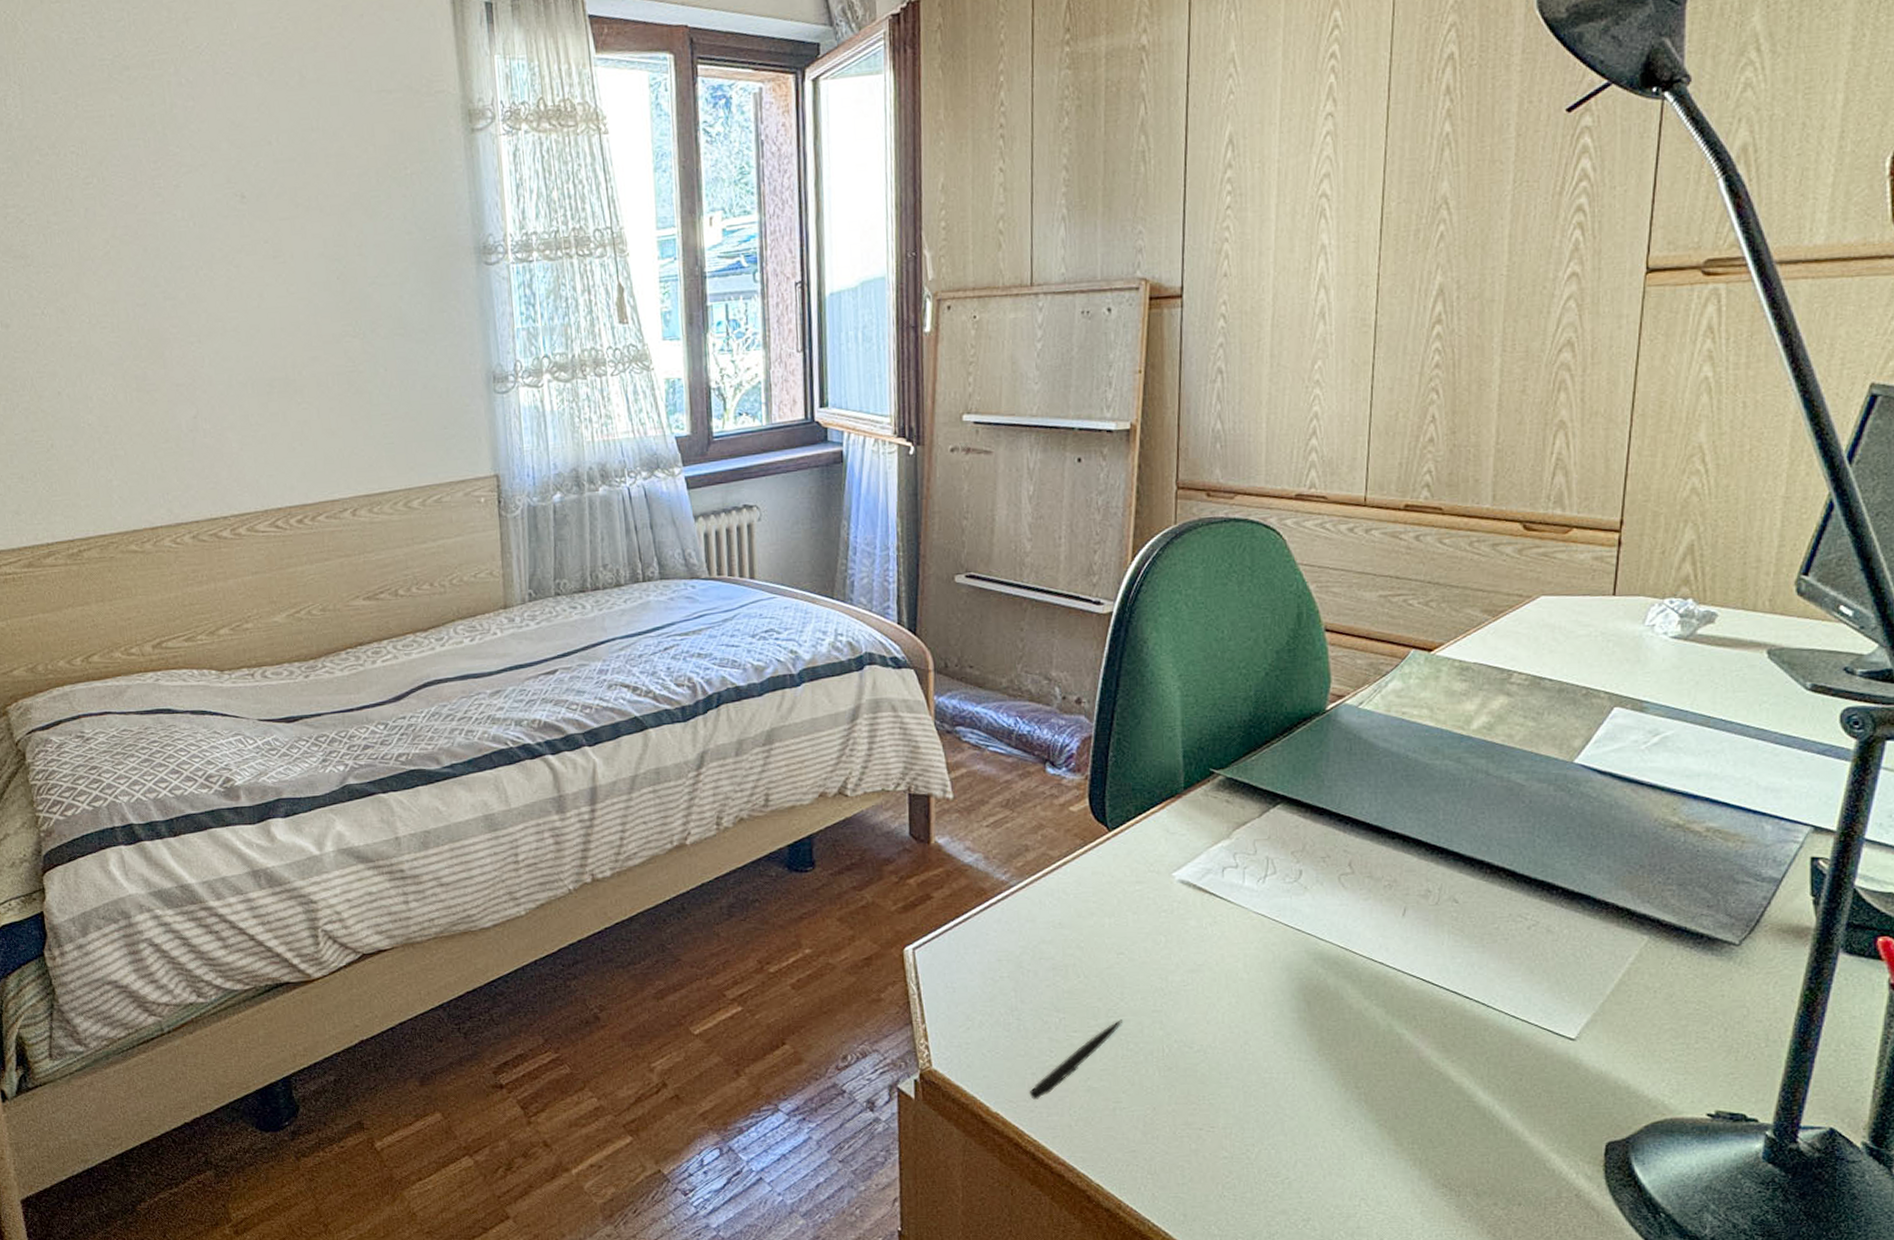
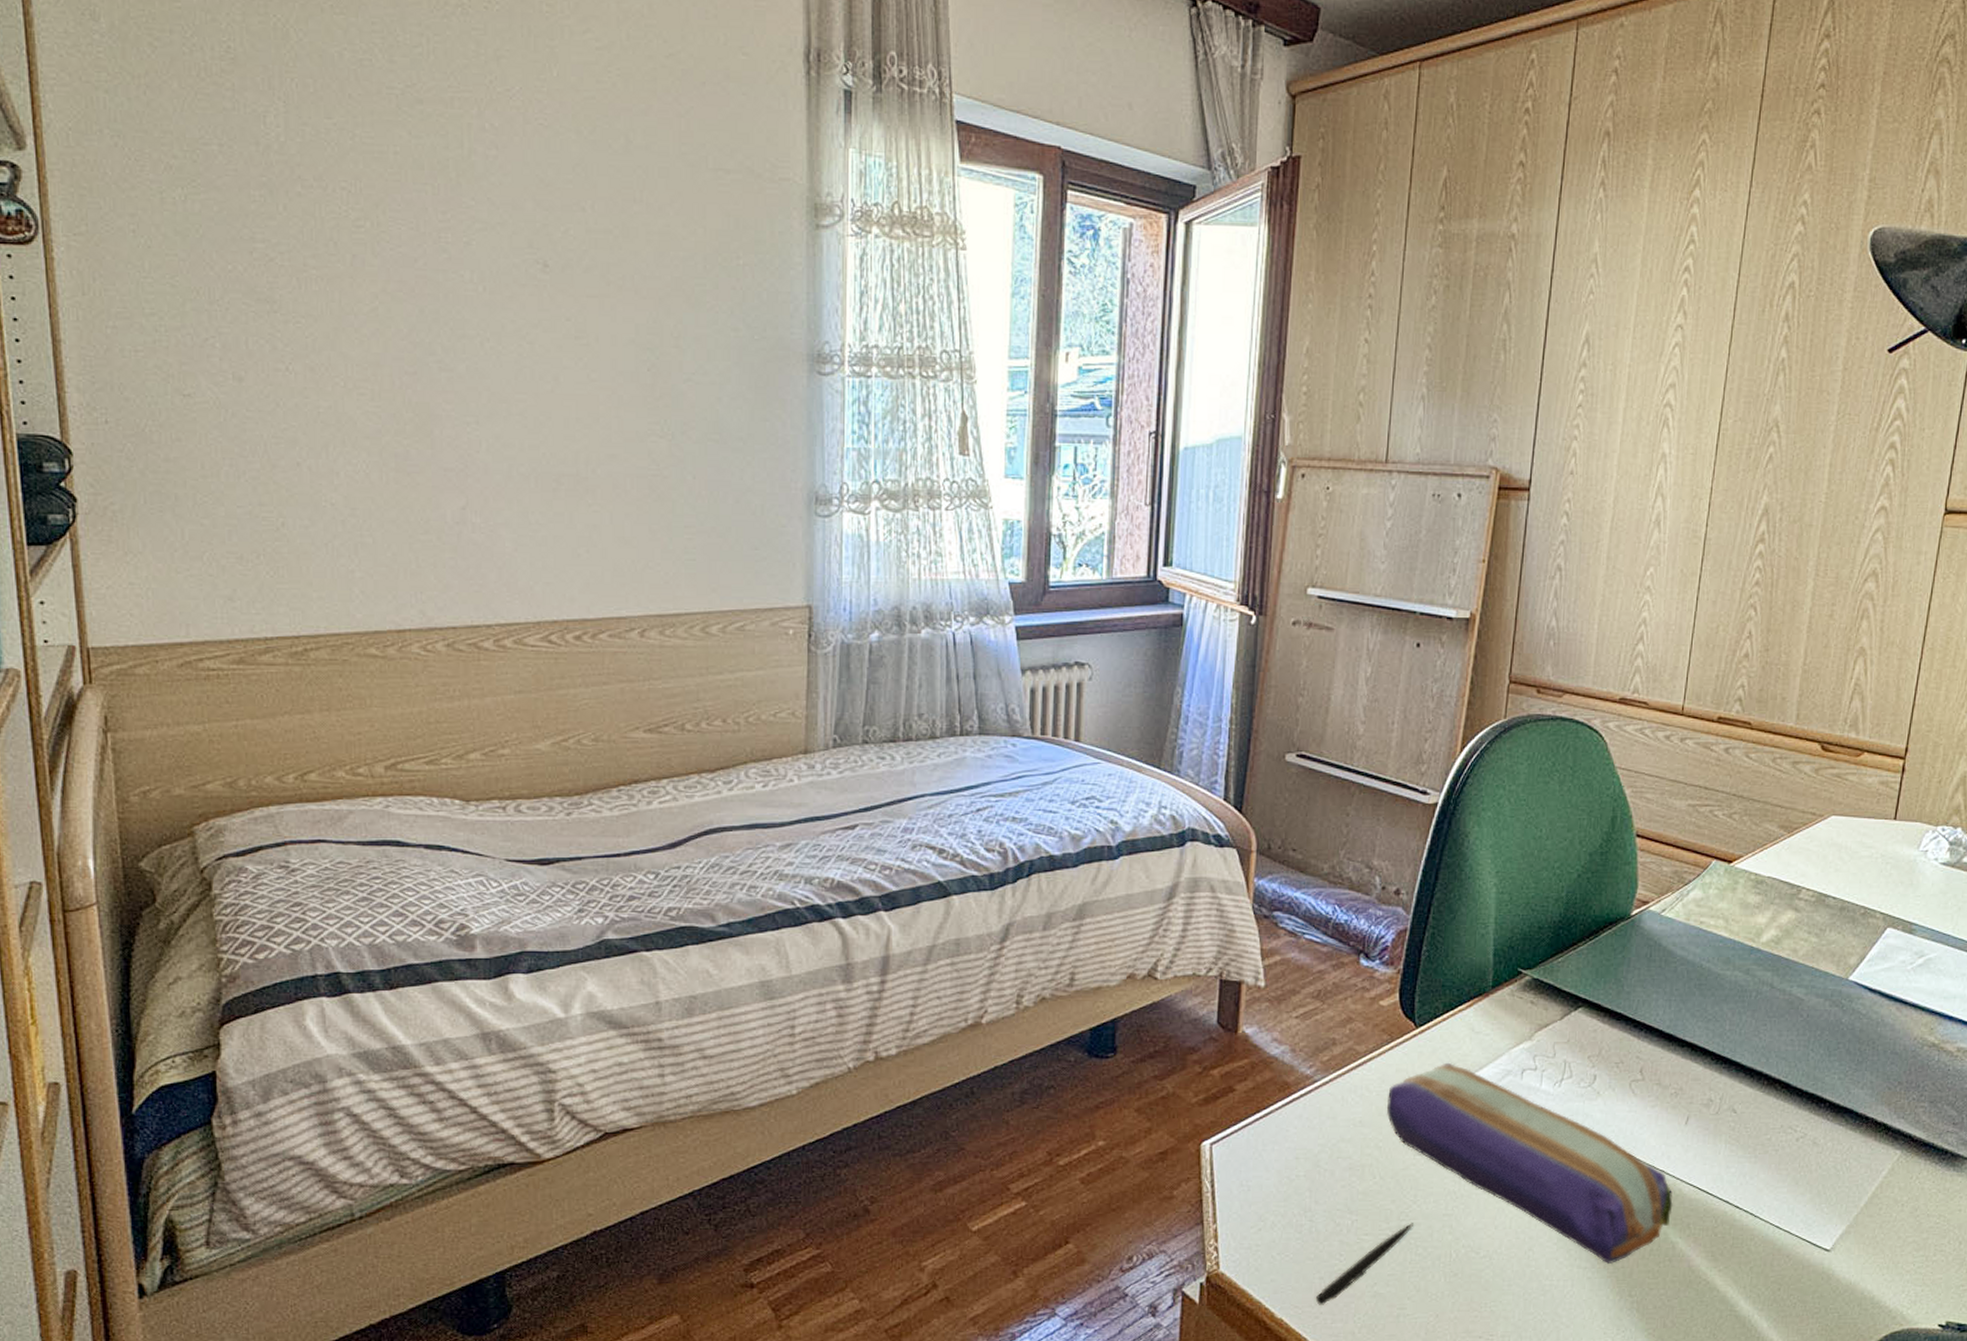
pencil case: none [1085,863,1396,1056] -> present [1387,1062,1673,1264]

